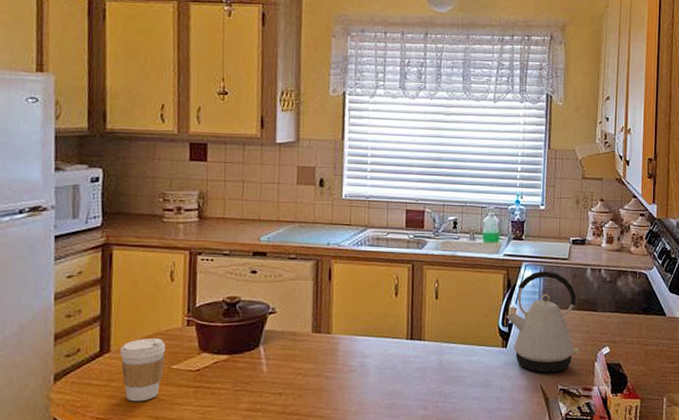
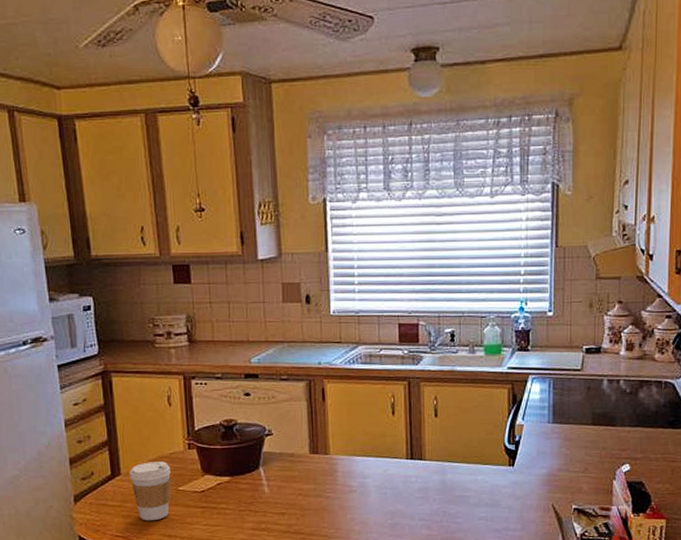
kettle: present [506,270,580,373] -> none [512,383,596,492]

